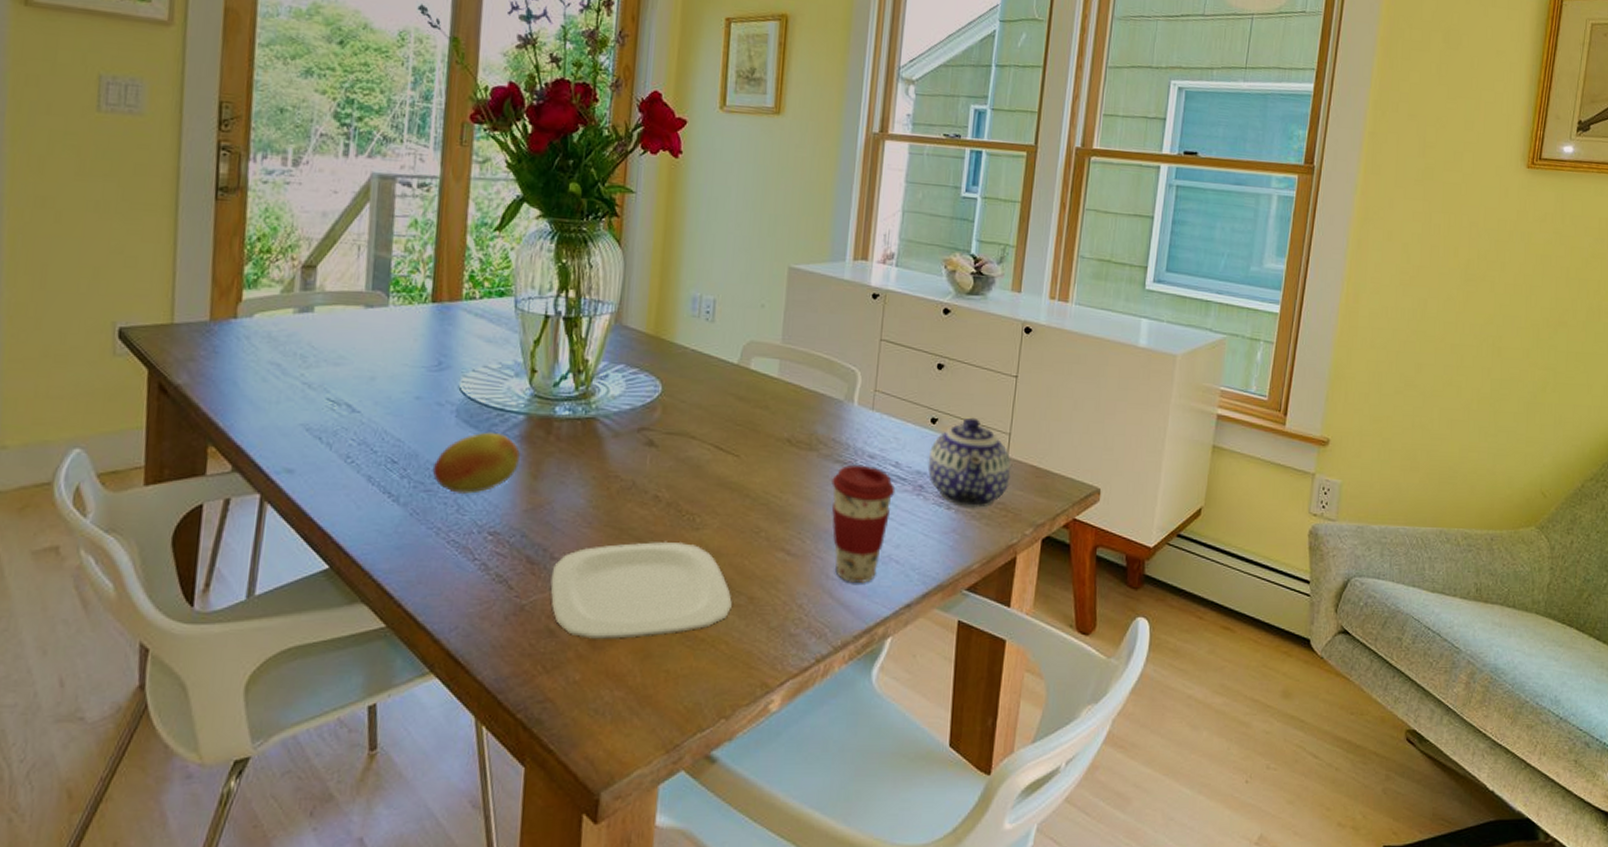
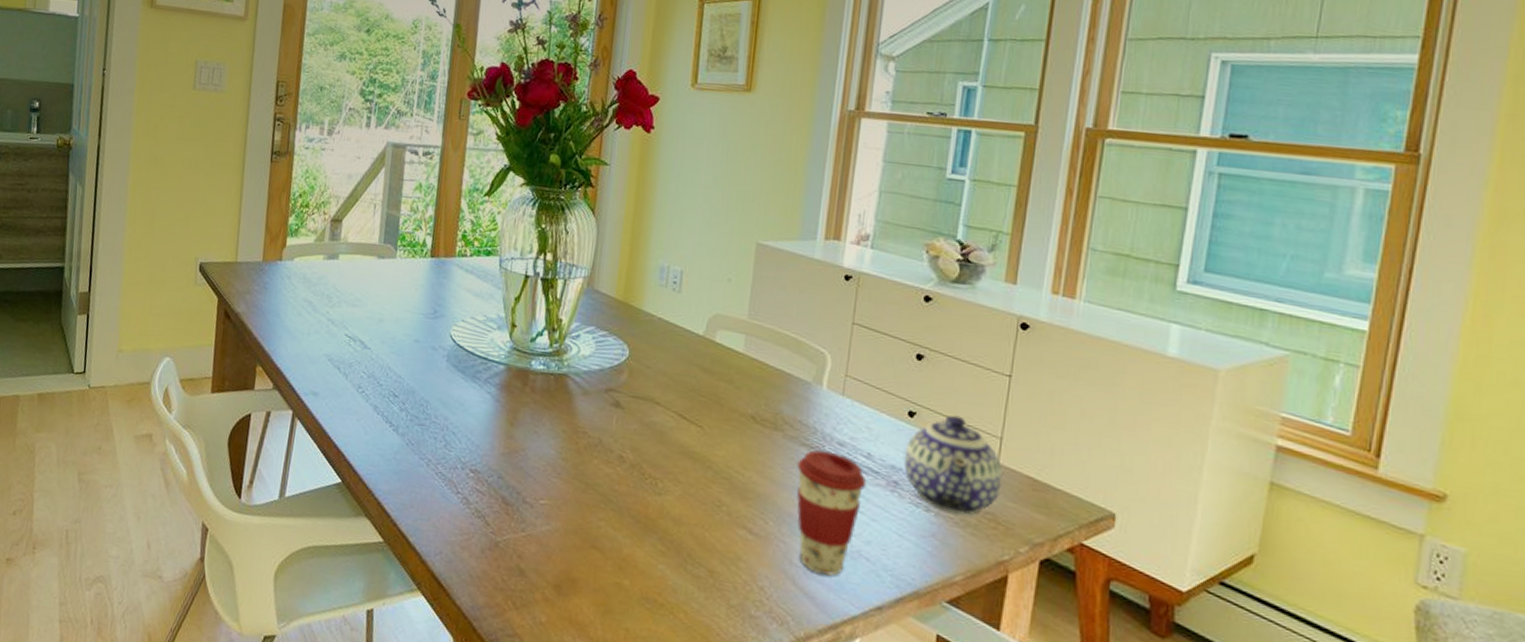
fruit: present [432,432,521,494] -> none [425,377,500,432]
plate: present [550,541,732,641] -> none [522,496,692,595]

